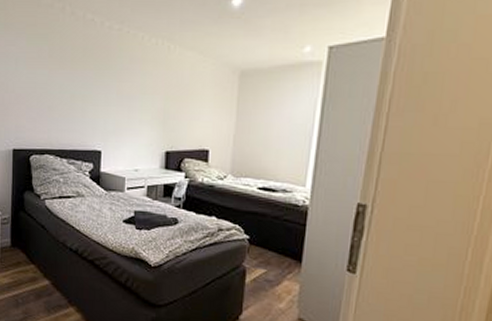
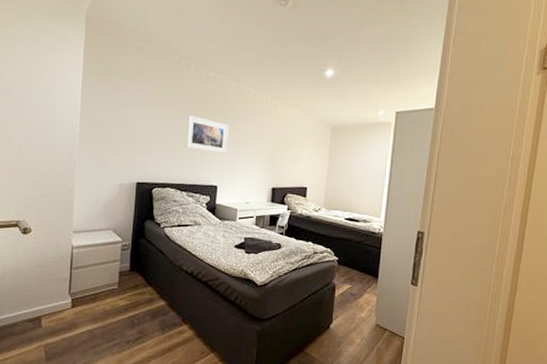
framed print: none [63,69,112,113] -> present [185,115,229,154]

